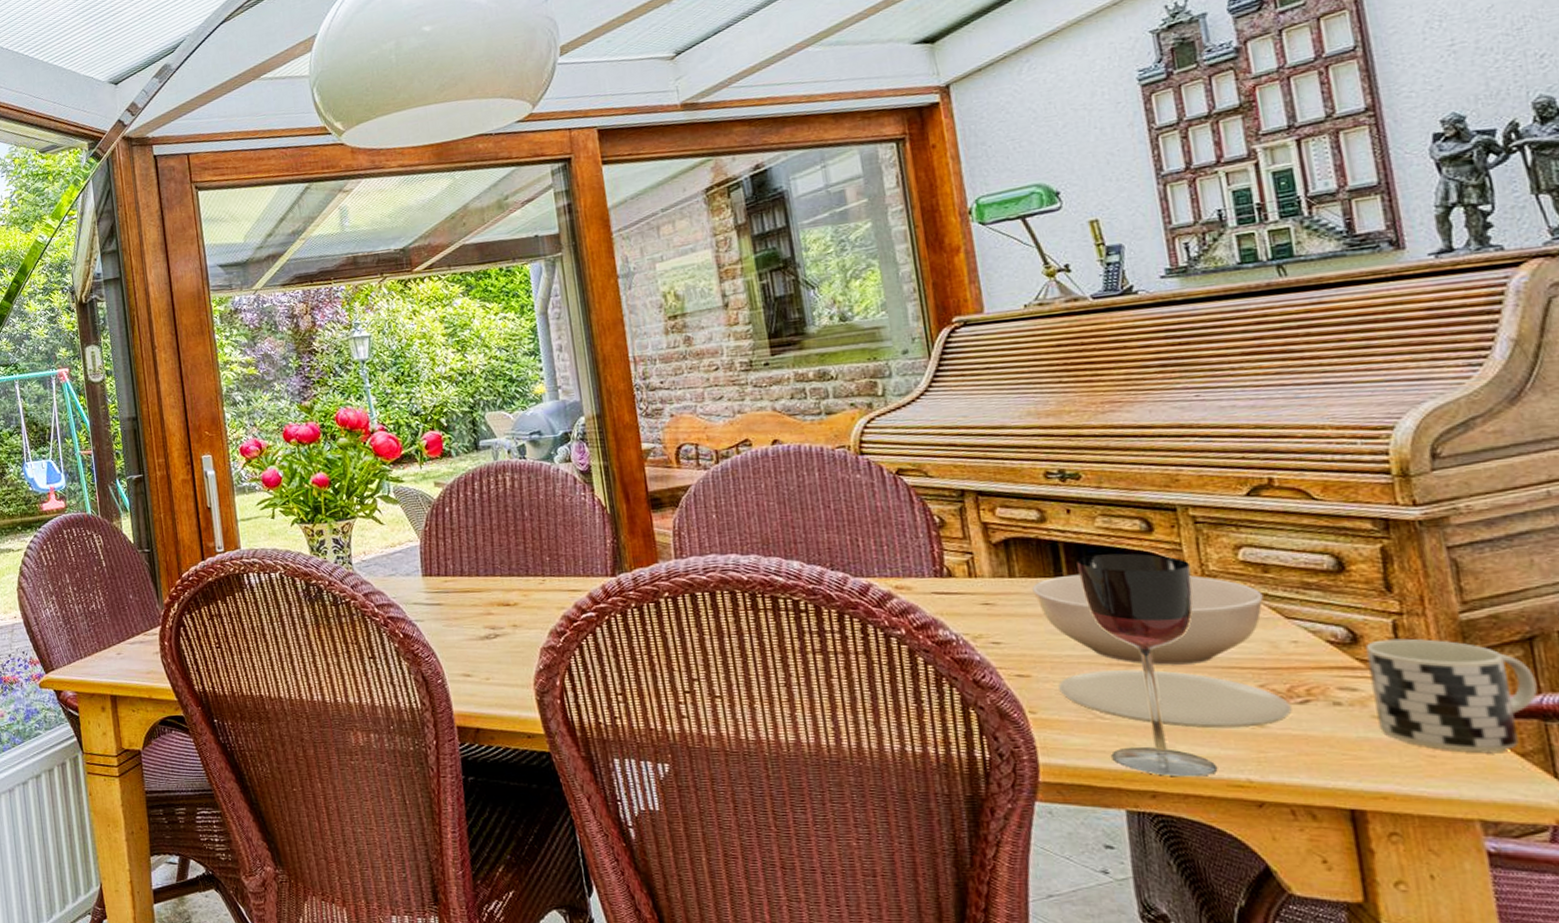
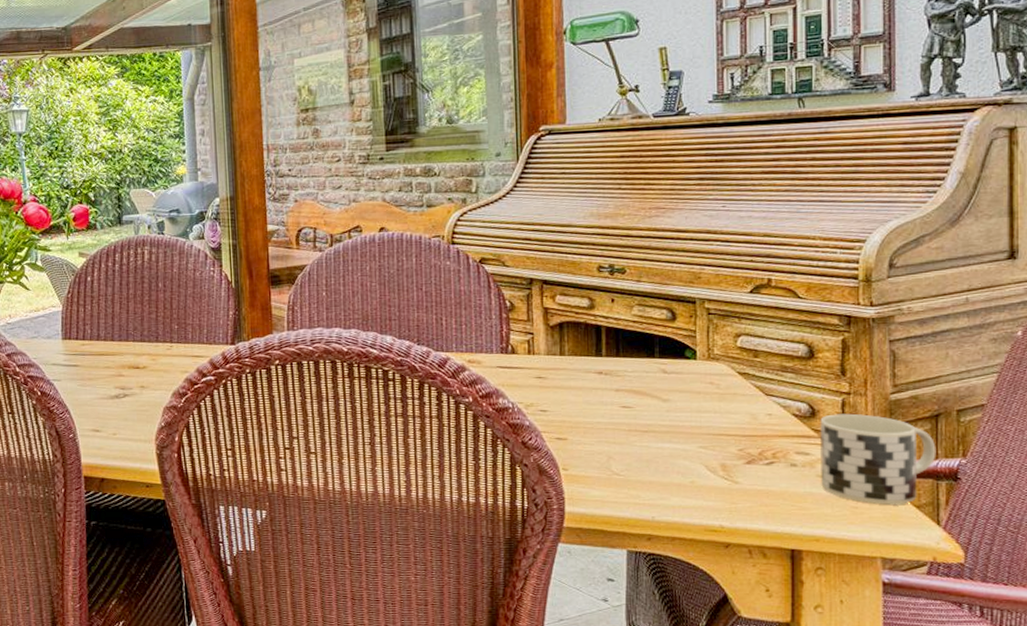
bowl: present [1032,574,1264,665] -> none [577,354,751,432]
plate: present [1058,669,1292,729] -> none [588,435,760,484]
wineglass: present [1076,553,1218,777] -> none [614,338,700,523]

